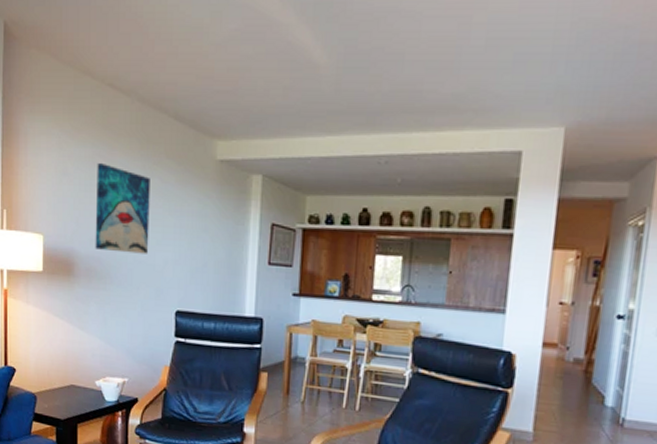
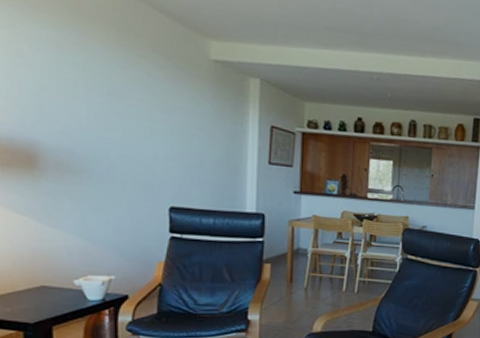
wall art: present [95,163,150,254] -> none [63,48,135,149]

